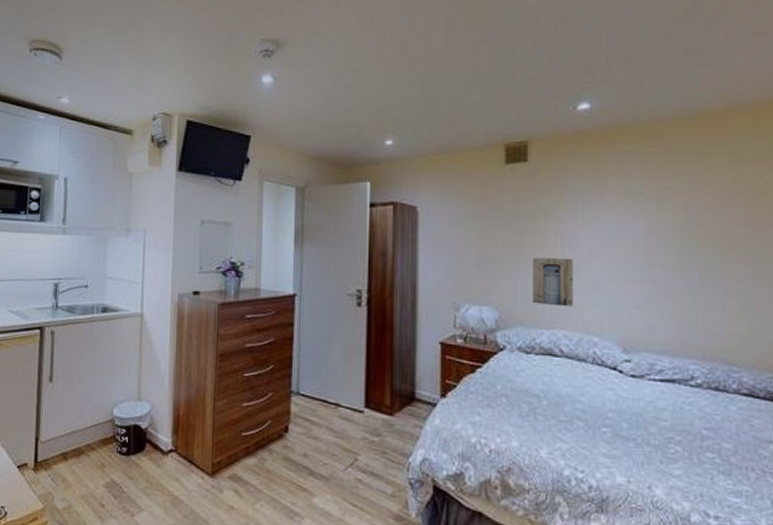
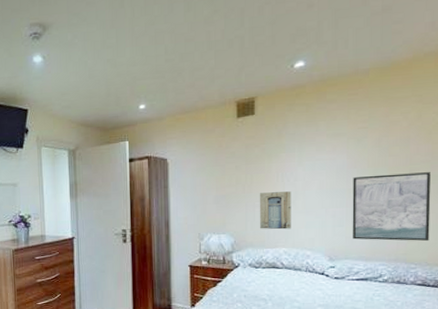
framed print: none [653,247,756,338] -> present [352,172,431,242]

